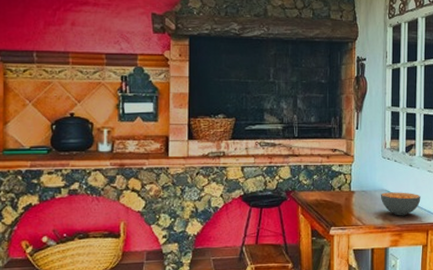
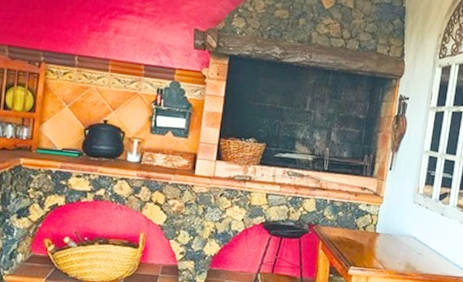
cereal bowl: present [380,192,421,216] -> none [406,238,449,266]

